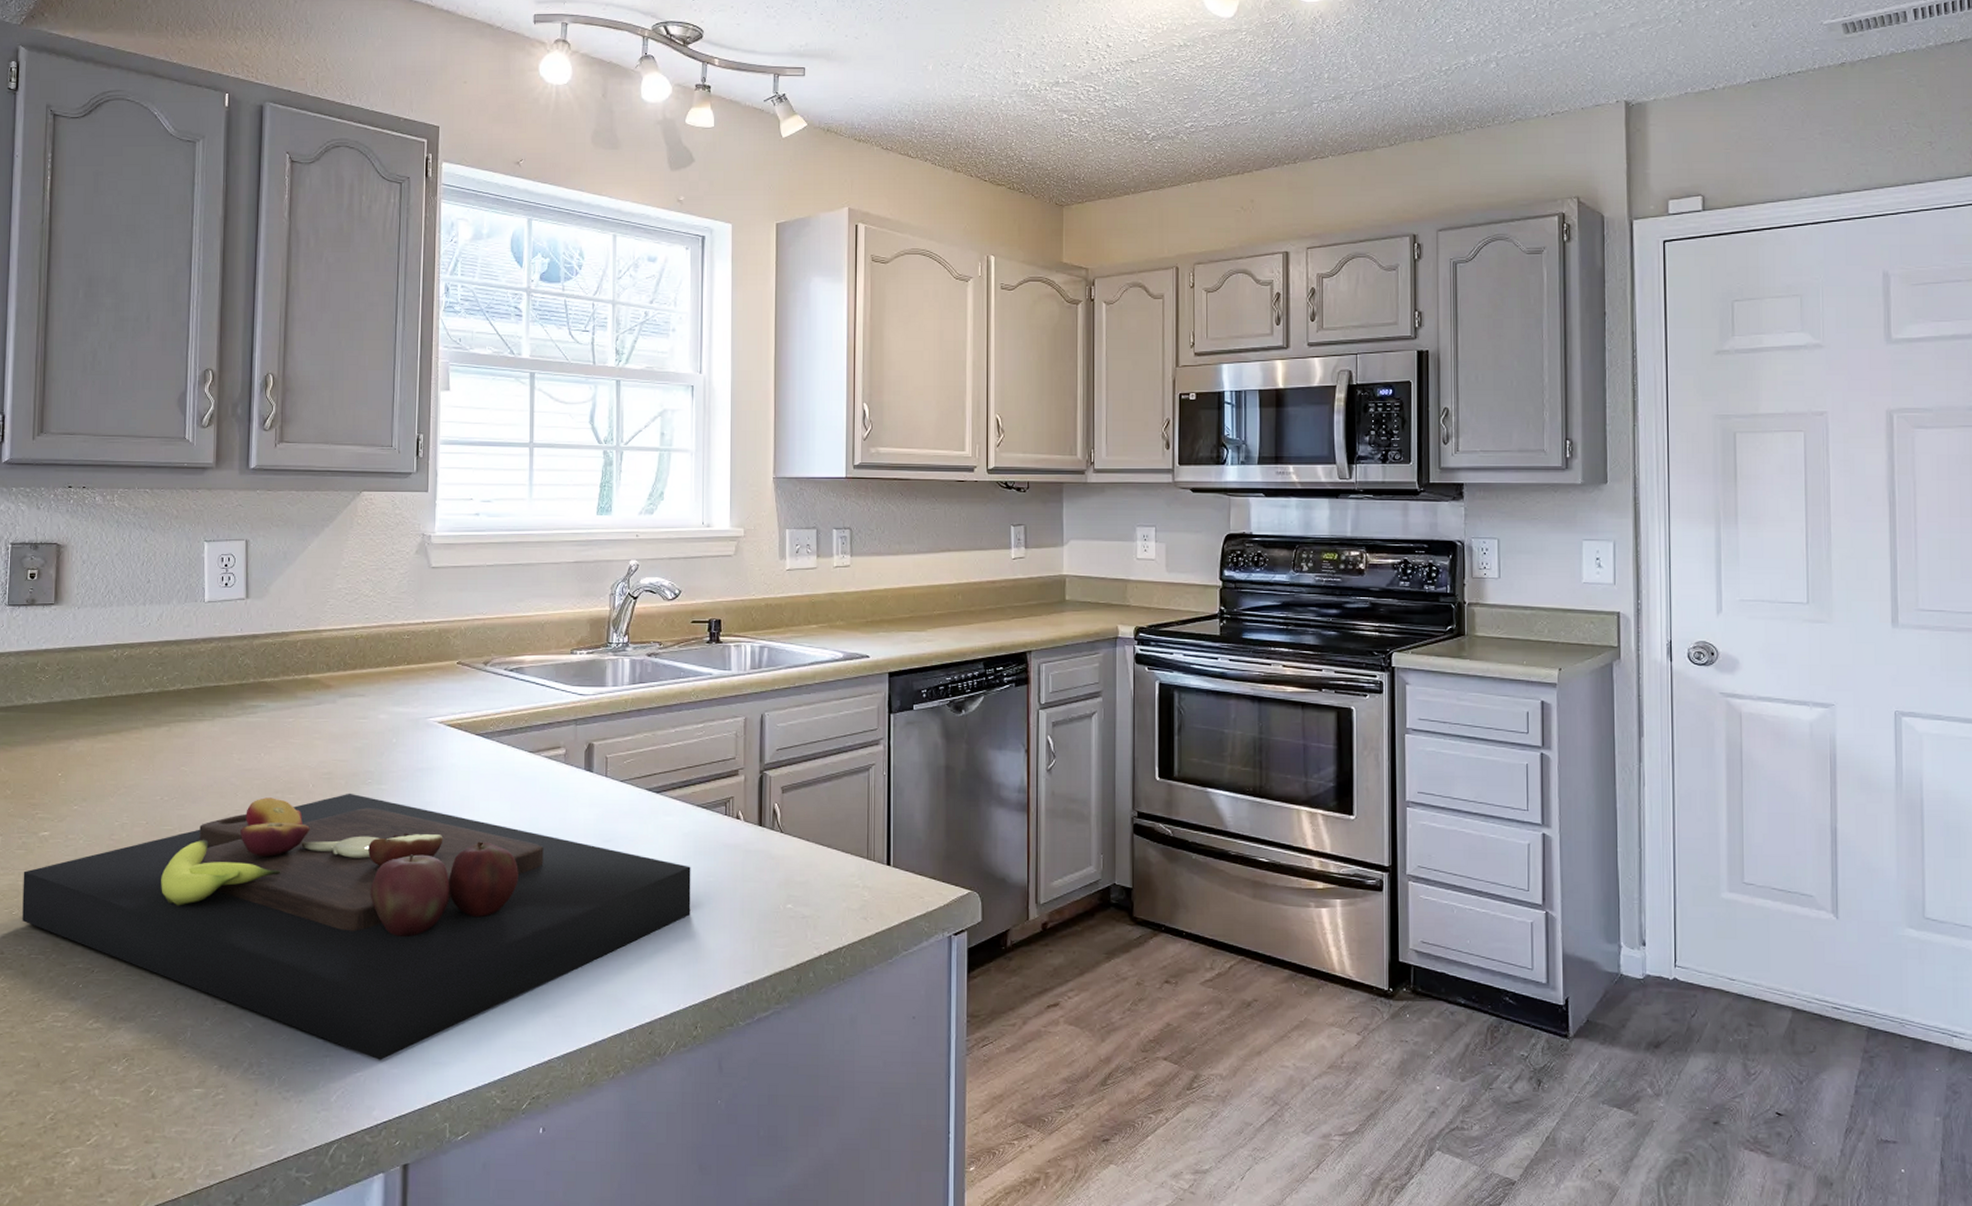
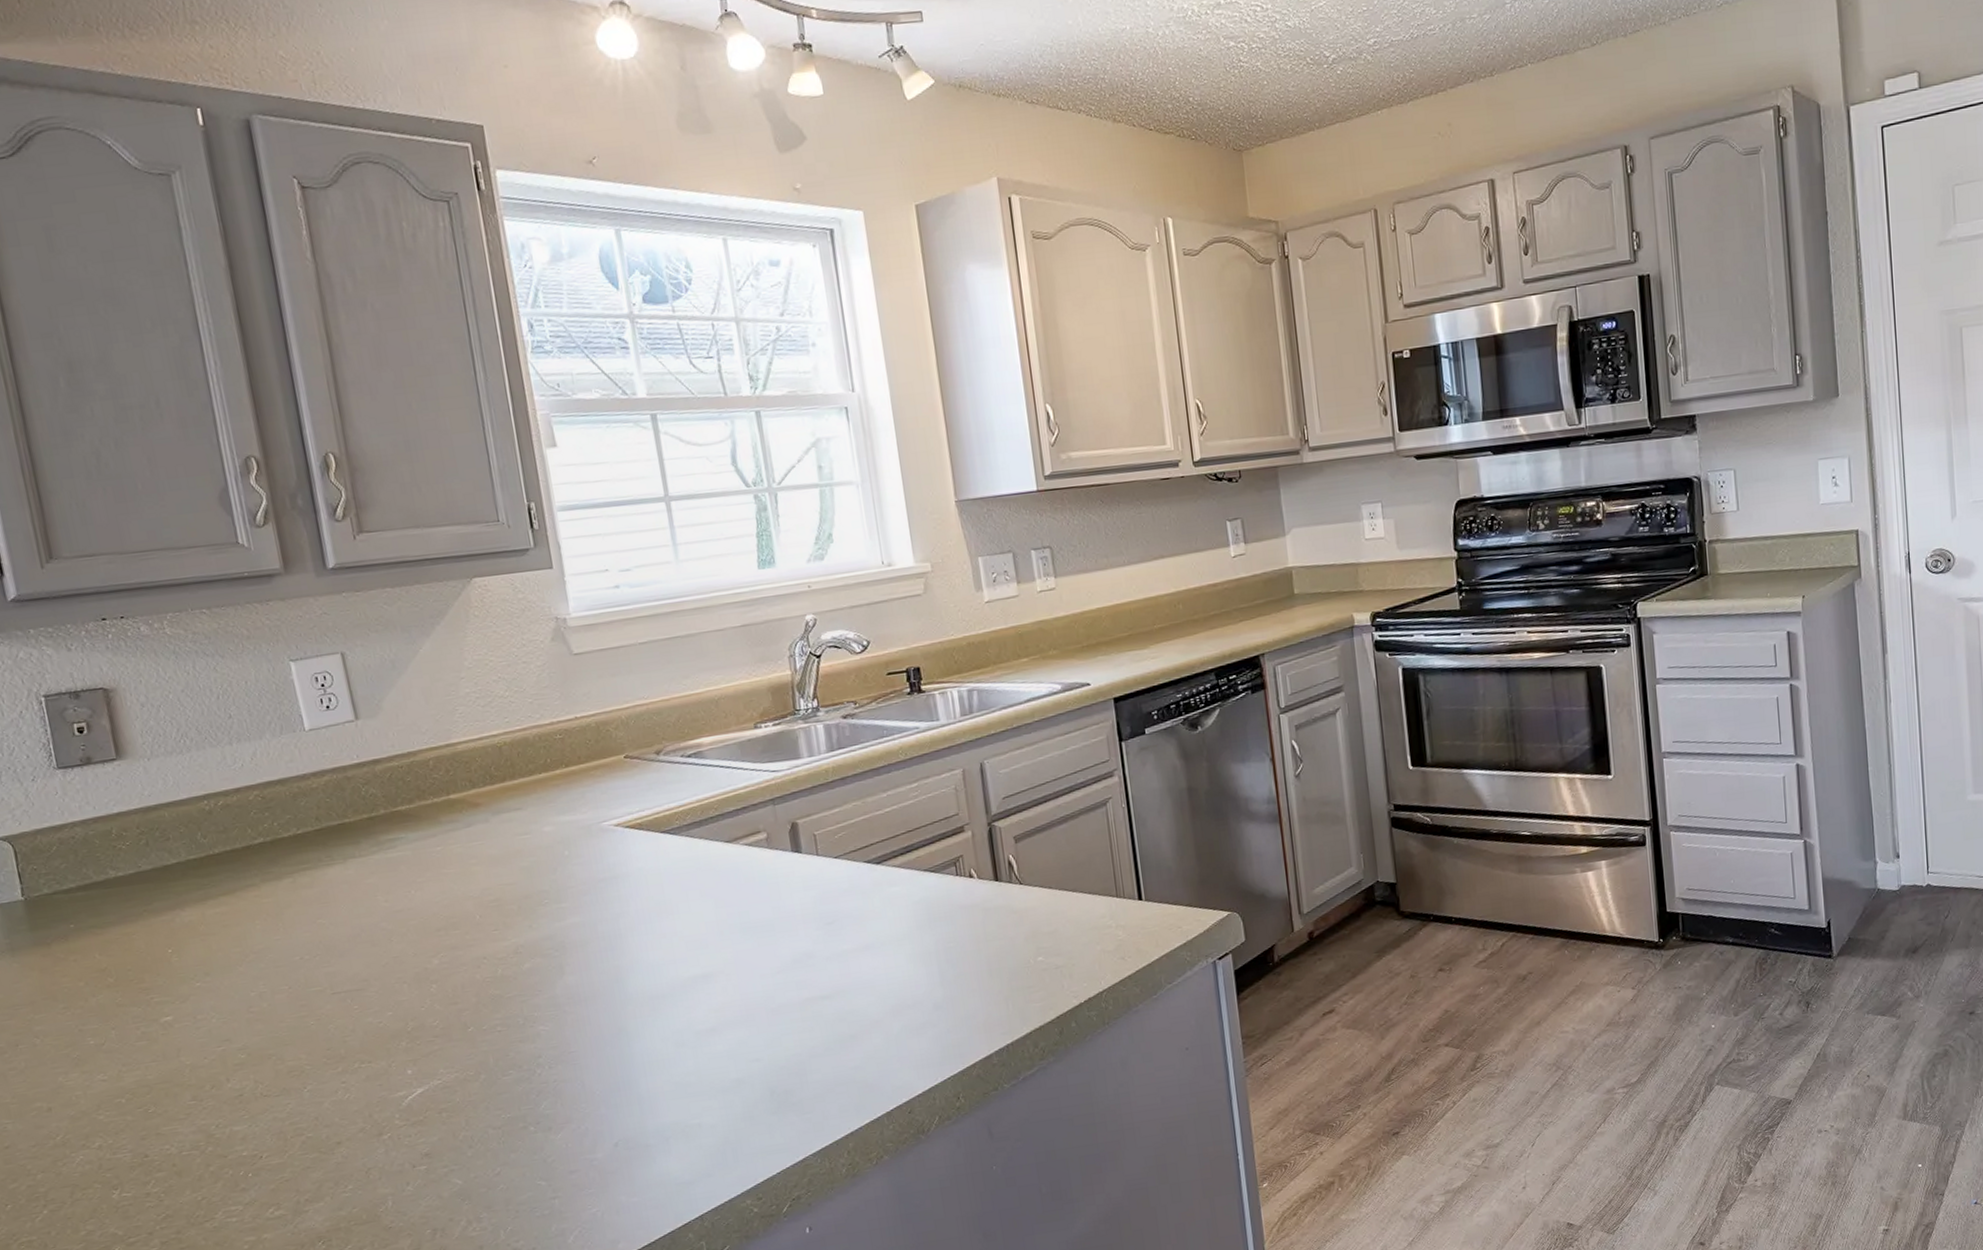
cutting board: present [22,793,691,1060] -> none [150,917,935,1192]

